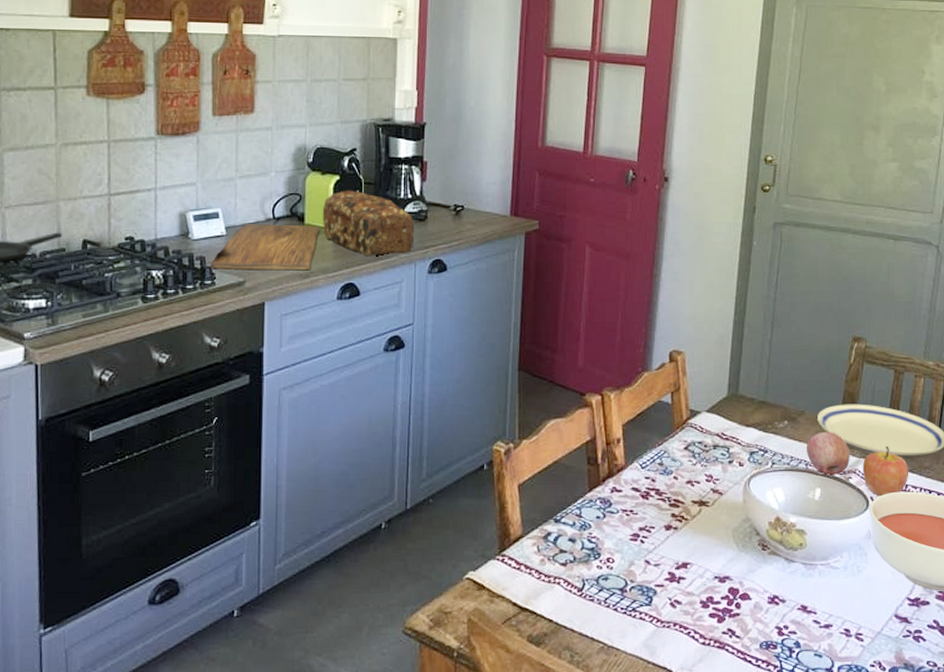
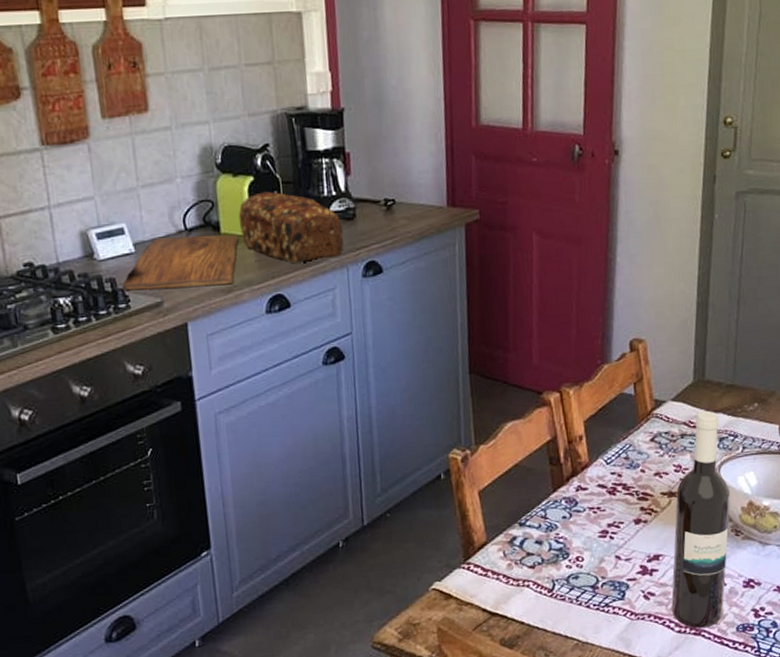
wine bottle: none [697,425,758,642] -> present [671,411,730,629]

